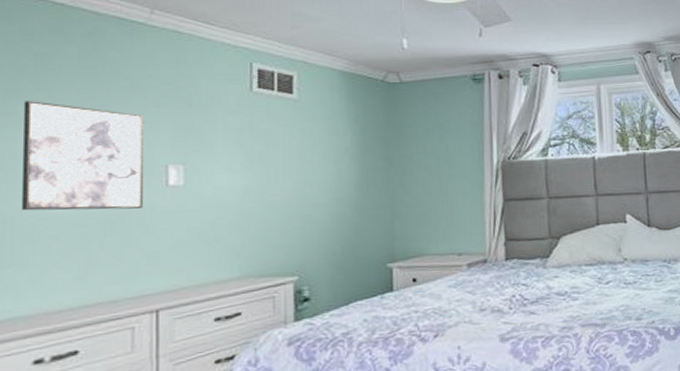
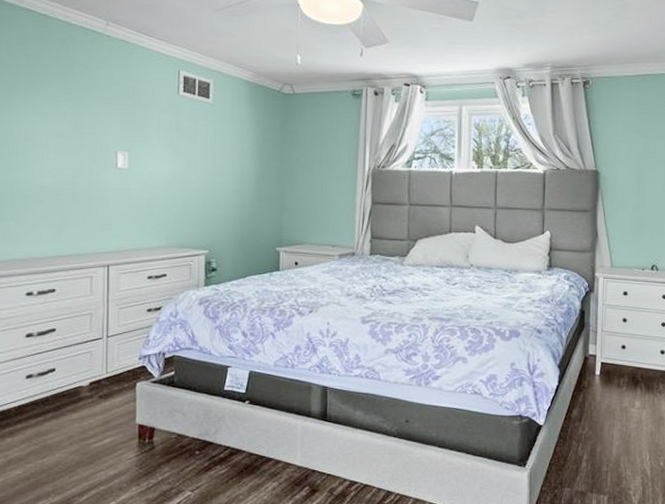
wall art: present [20,101,145,211] -> none [18,92,102,184]

